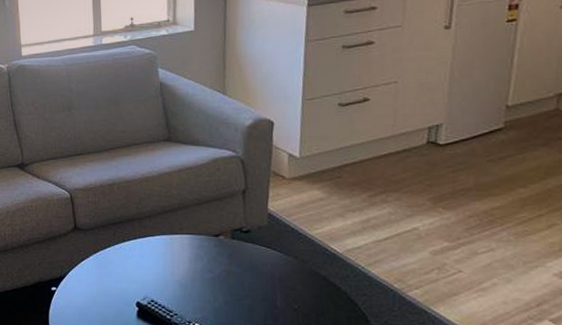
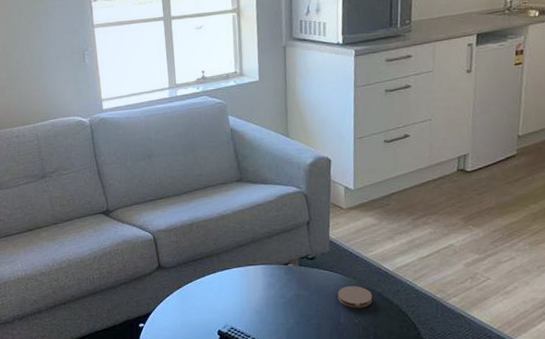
coaster: none [274,266,316,292] -> present [337,286,373,309]

